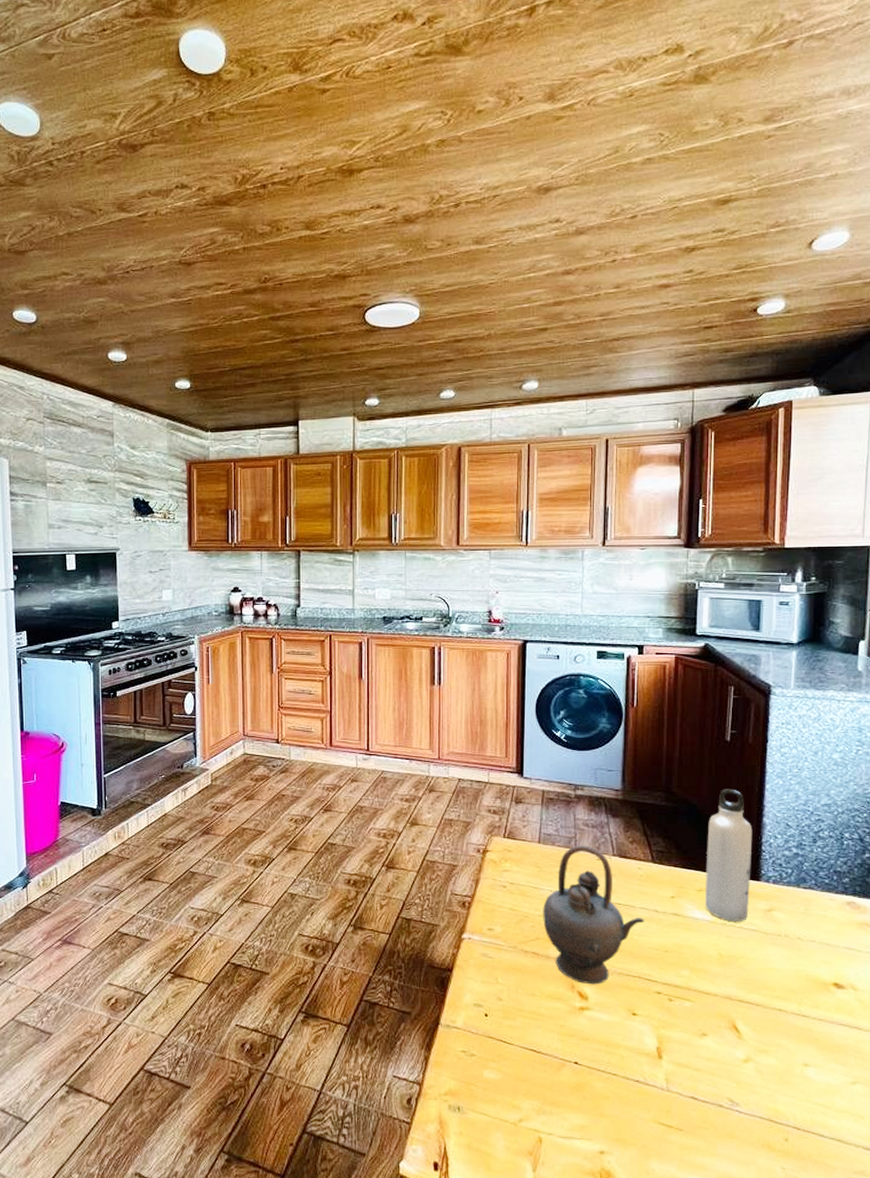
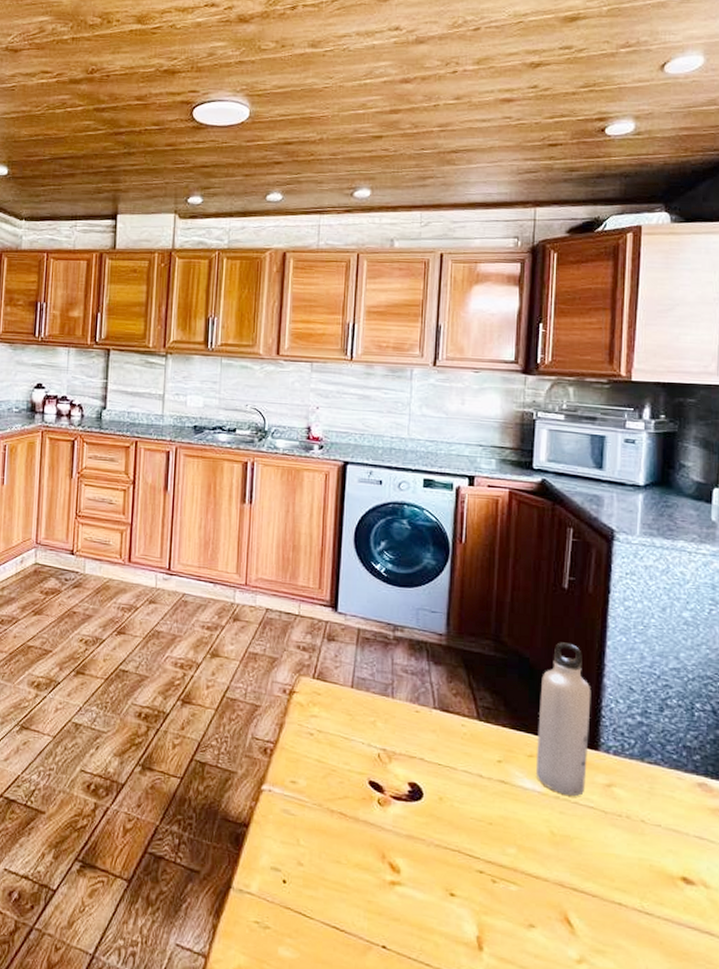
teapot: present [543,845,644,985] -> none [353,693,467,856]

